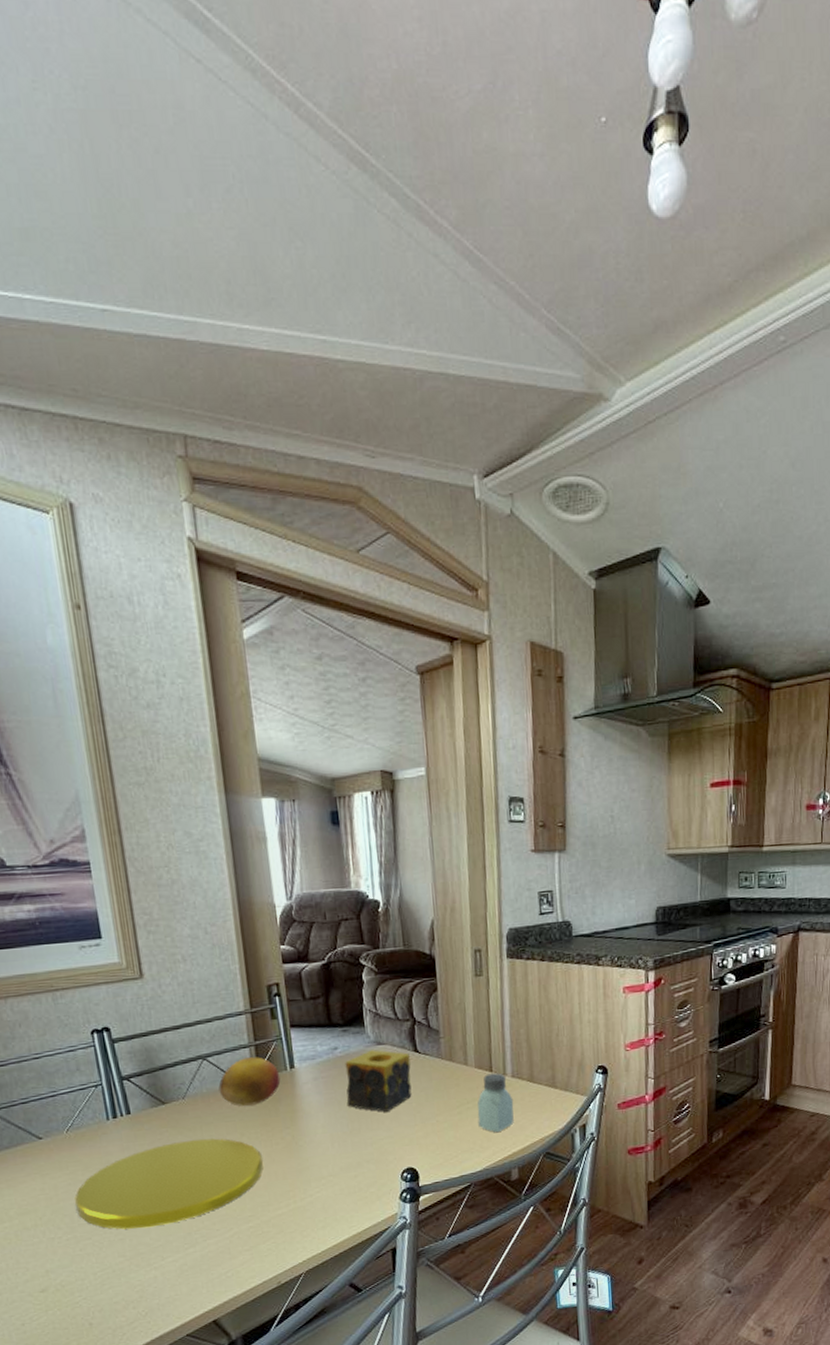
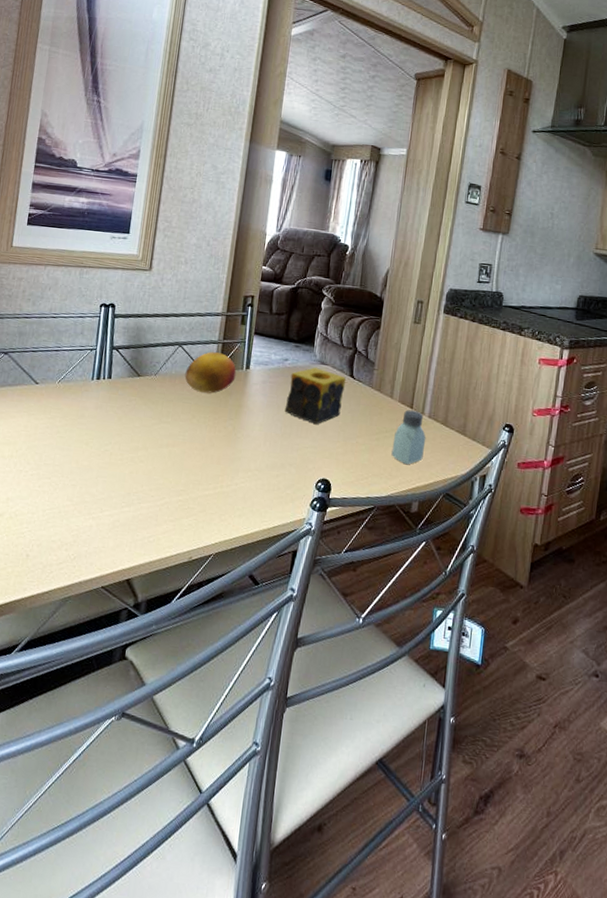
plate: present [75,1138,263,1229] -> none [46,410,205,481]

